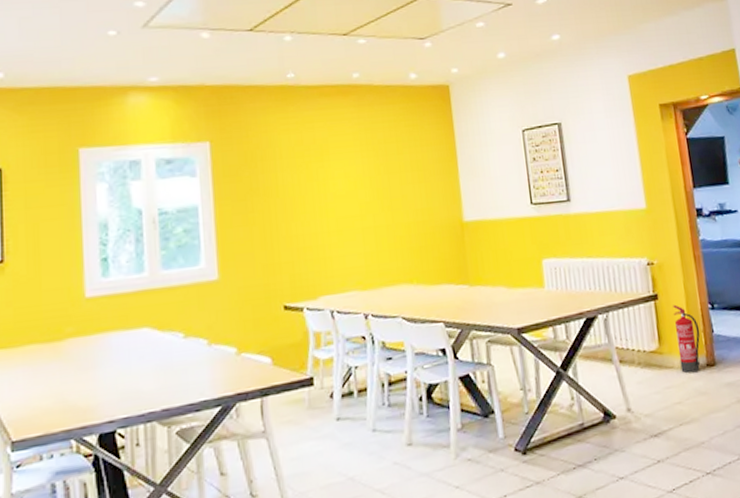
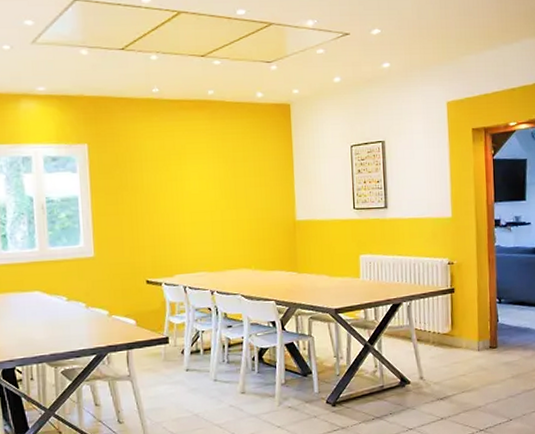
fire extinguisher: present [673,304,701,374] -> none [465,297,487,353]

